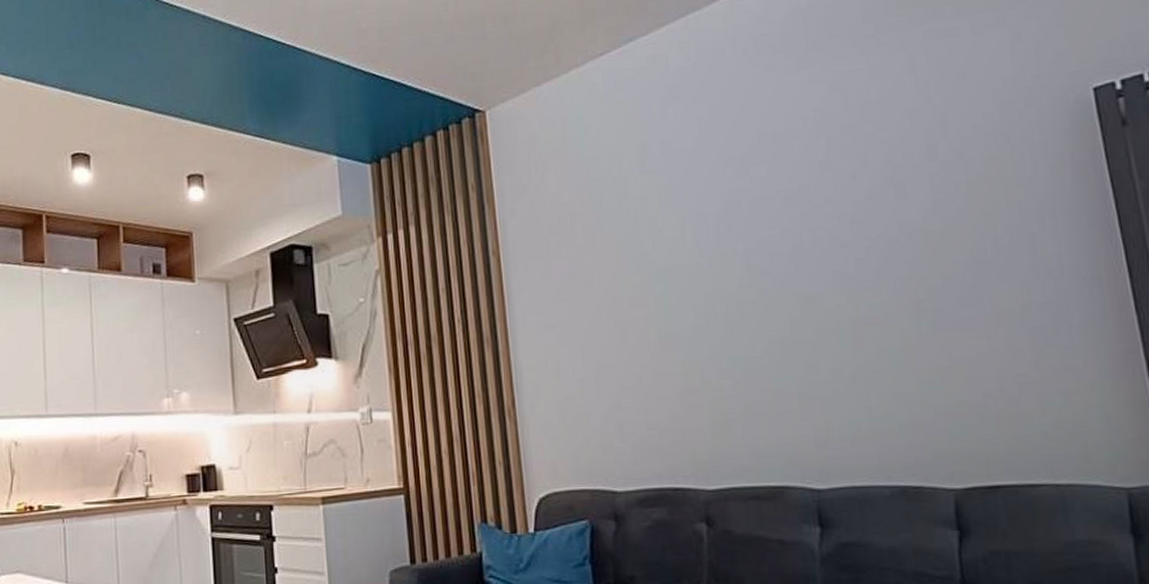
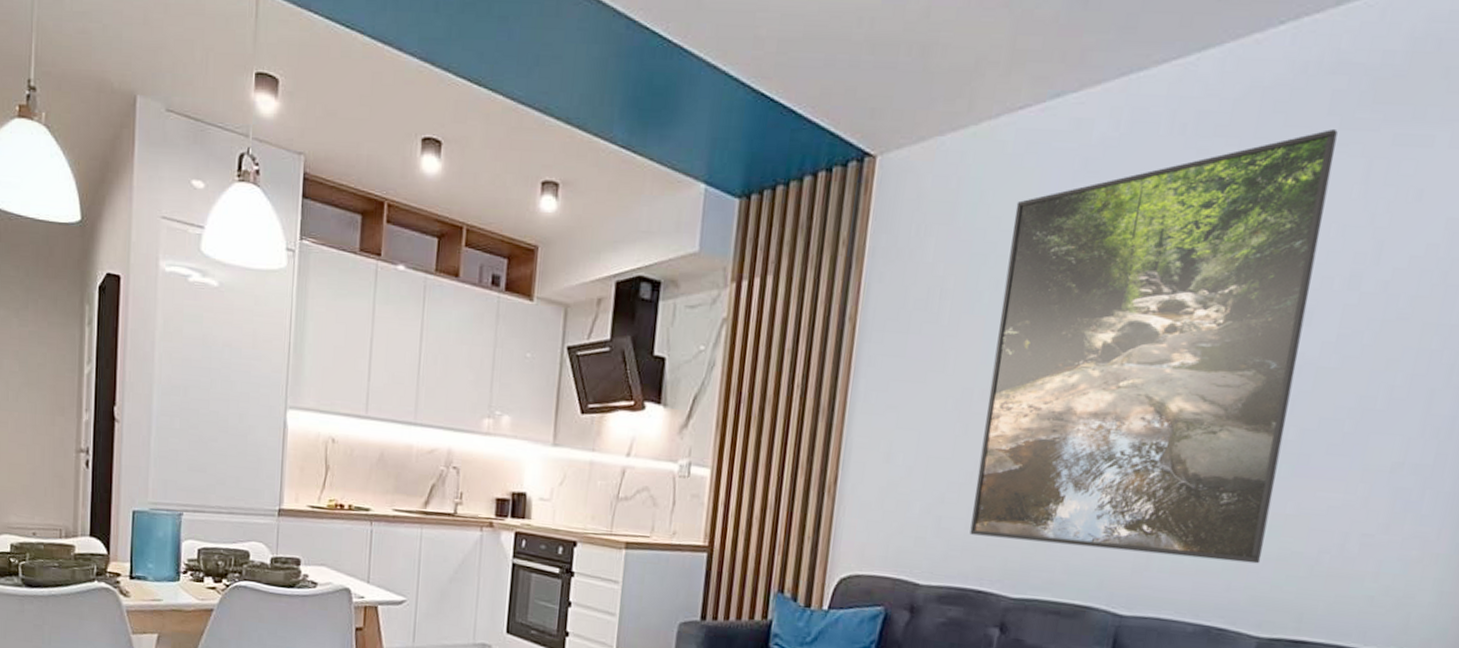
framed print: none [618,34,932,435] -> present [970,129,1338,564]

